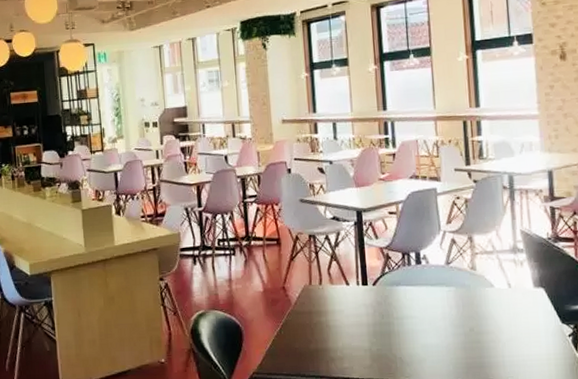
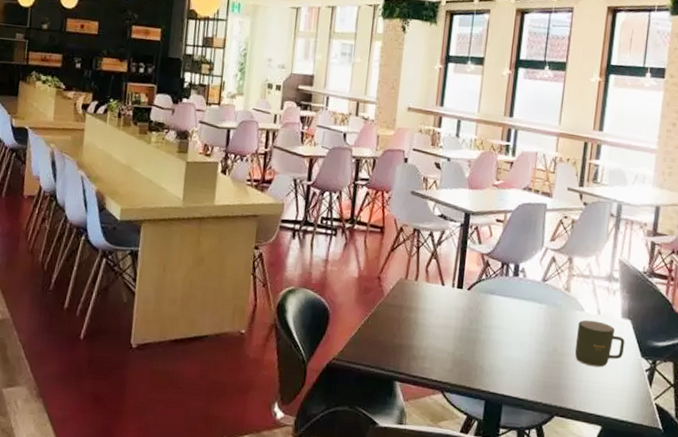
mug: none [490,294,543,341] -> present [574,319,625,368]

